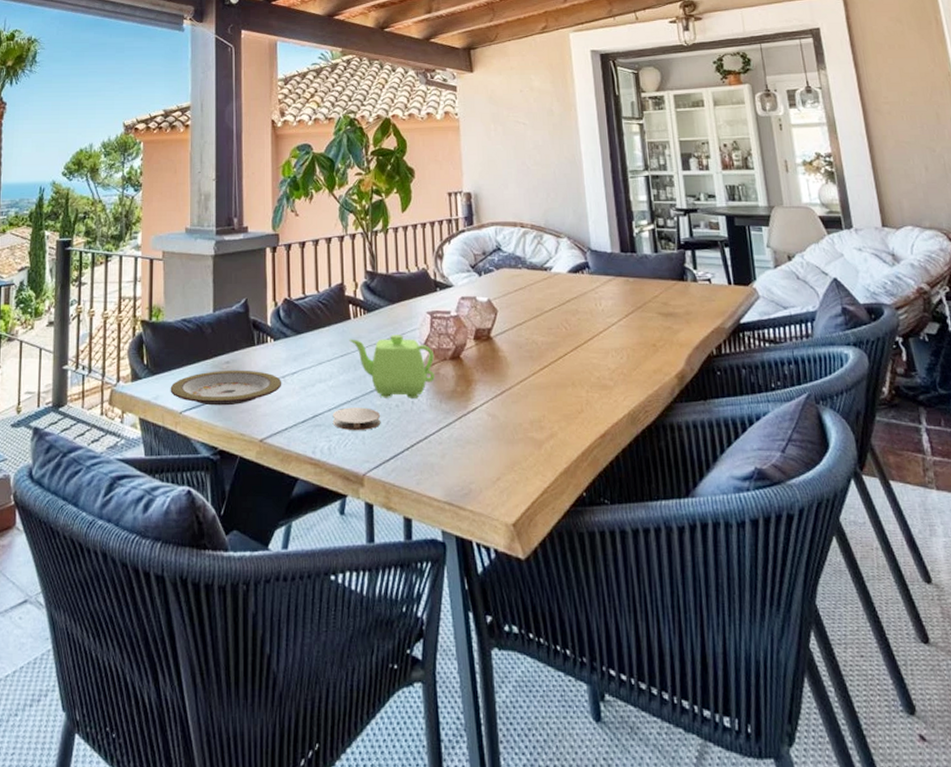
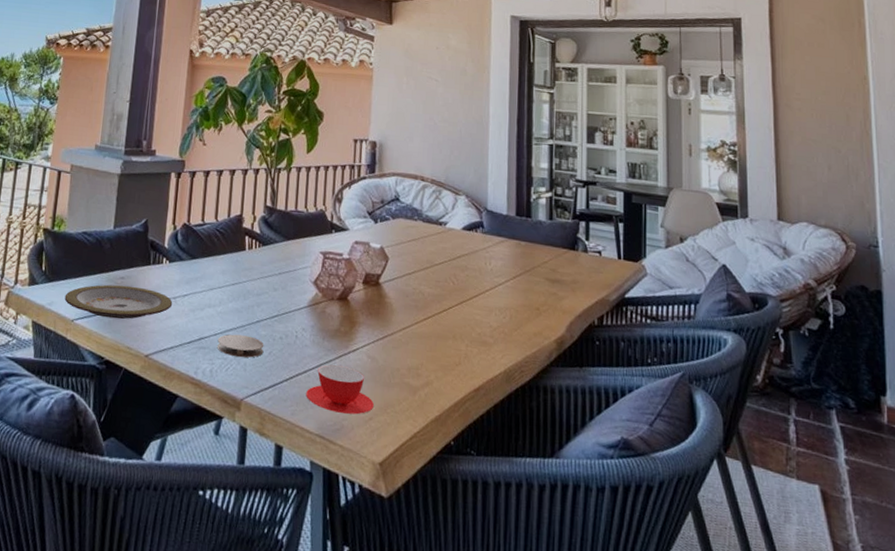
teapot: present [349,335,435,398] -> none [242,269,322,333]
teacup: none [429,428,501,476] -> present [306,364,375,415]

